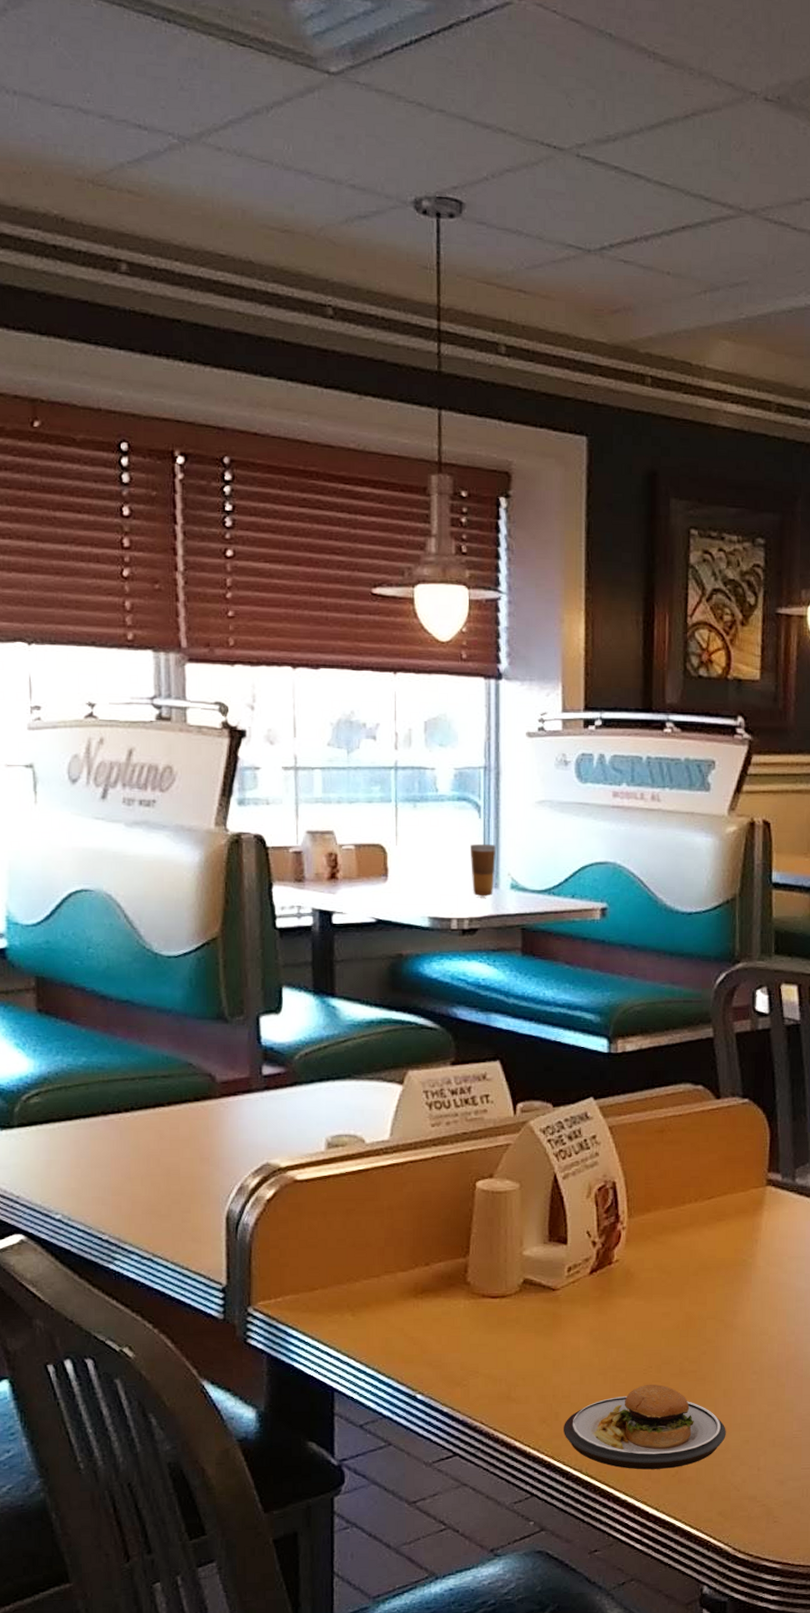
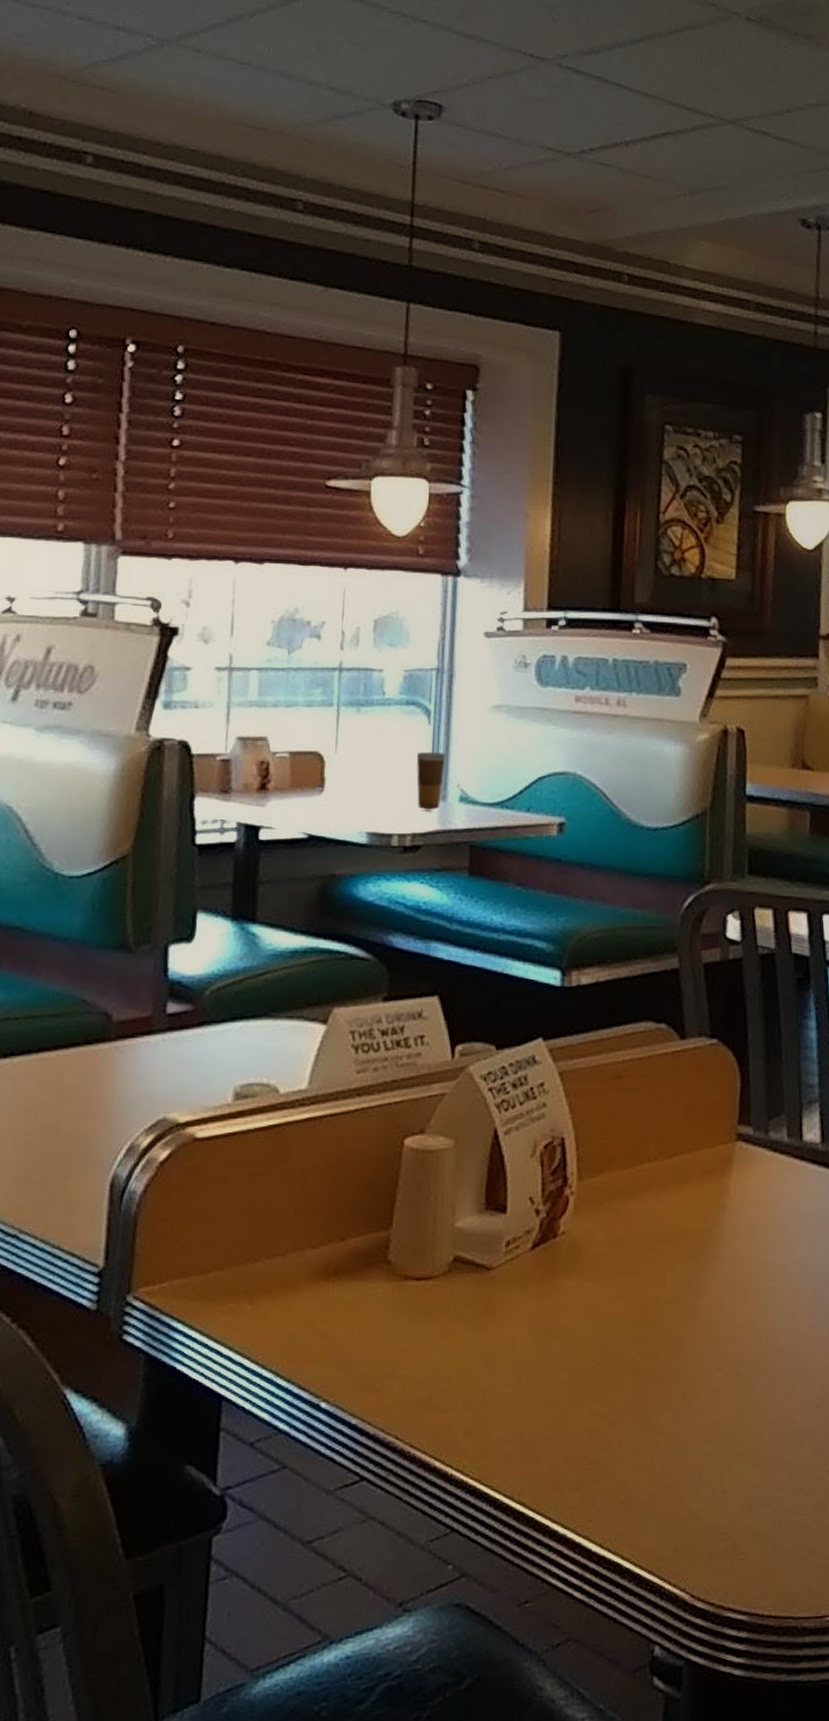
burger: present [564,1384,726,1470] -> none [493,1386,685,1495]

